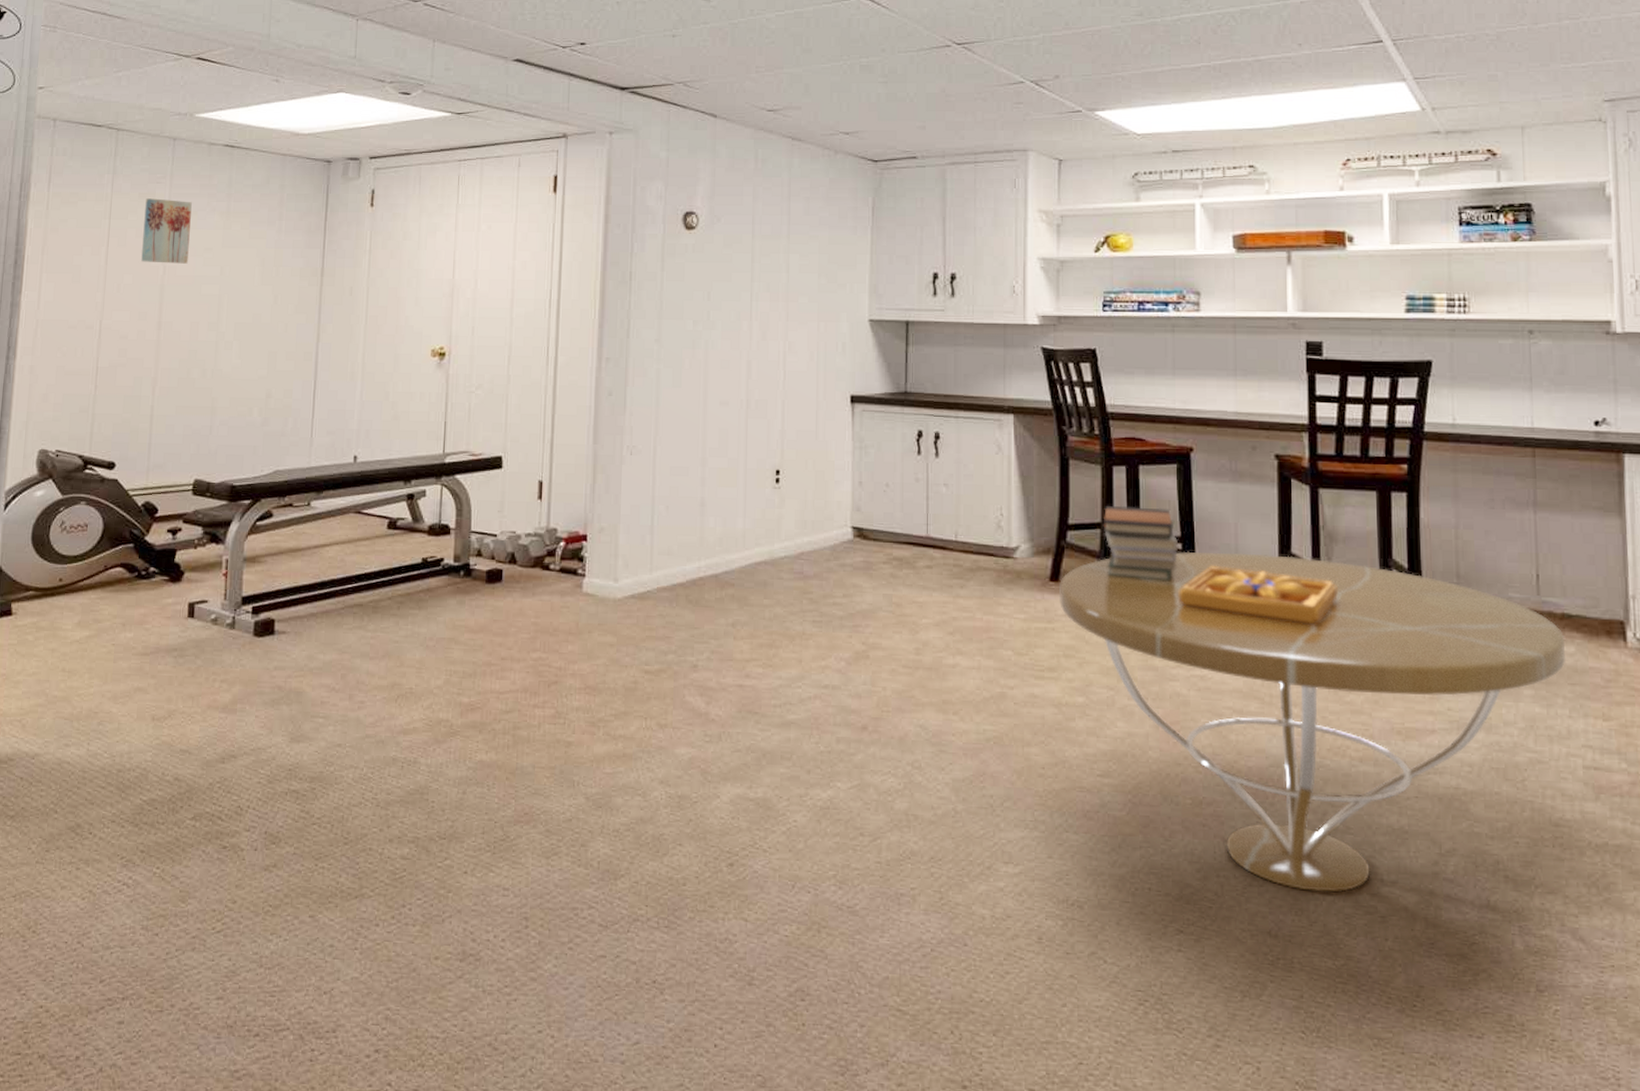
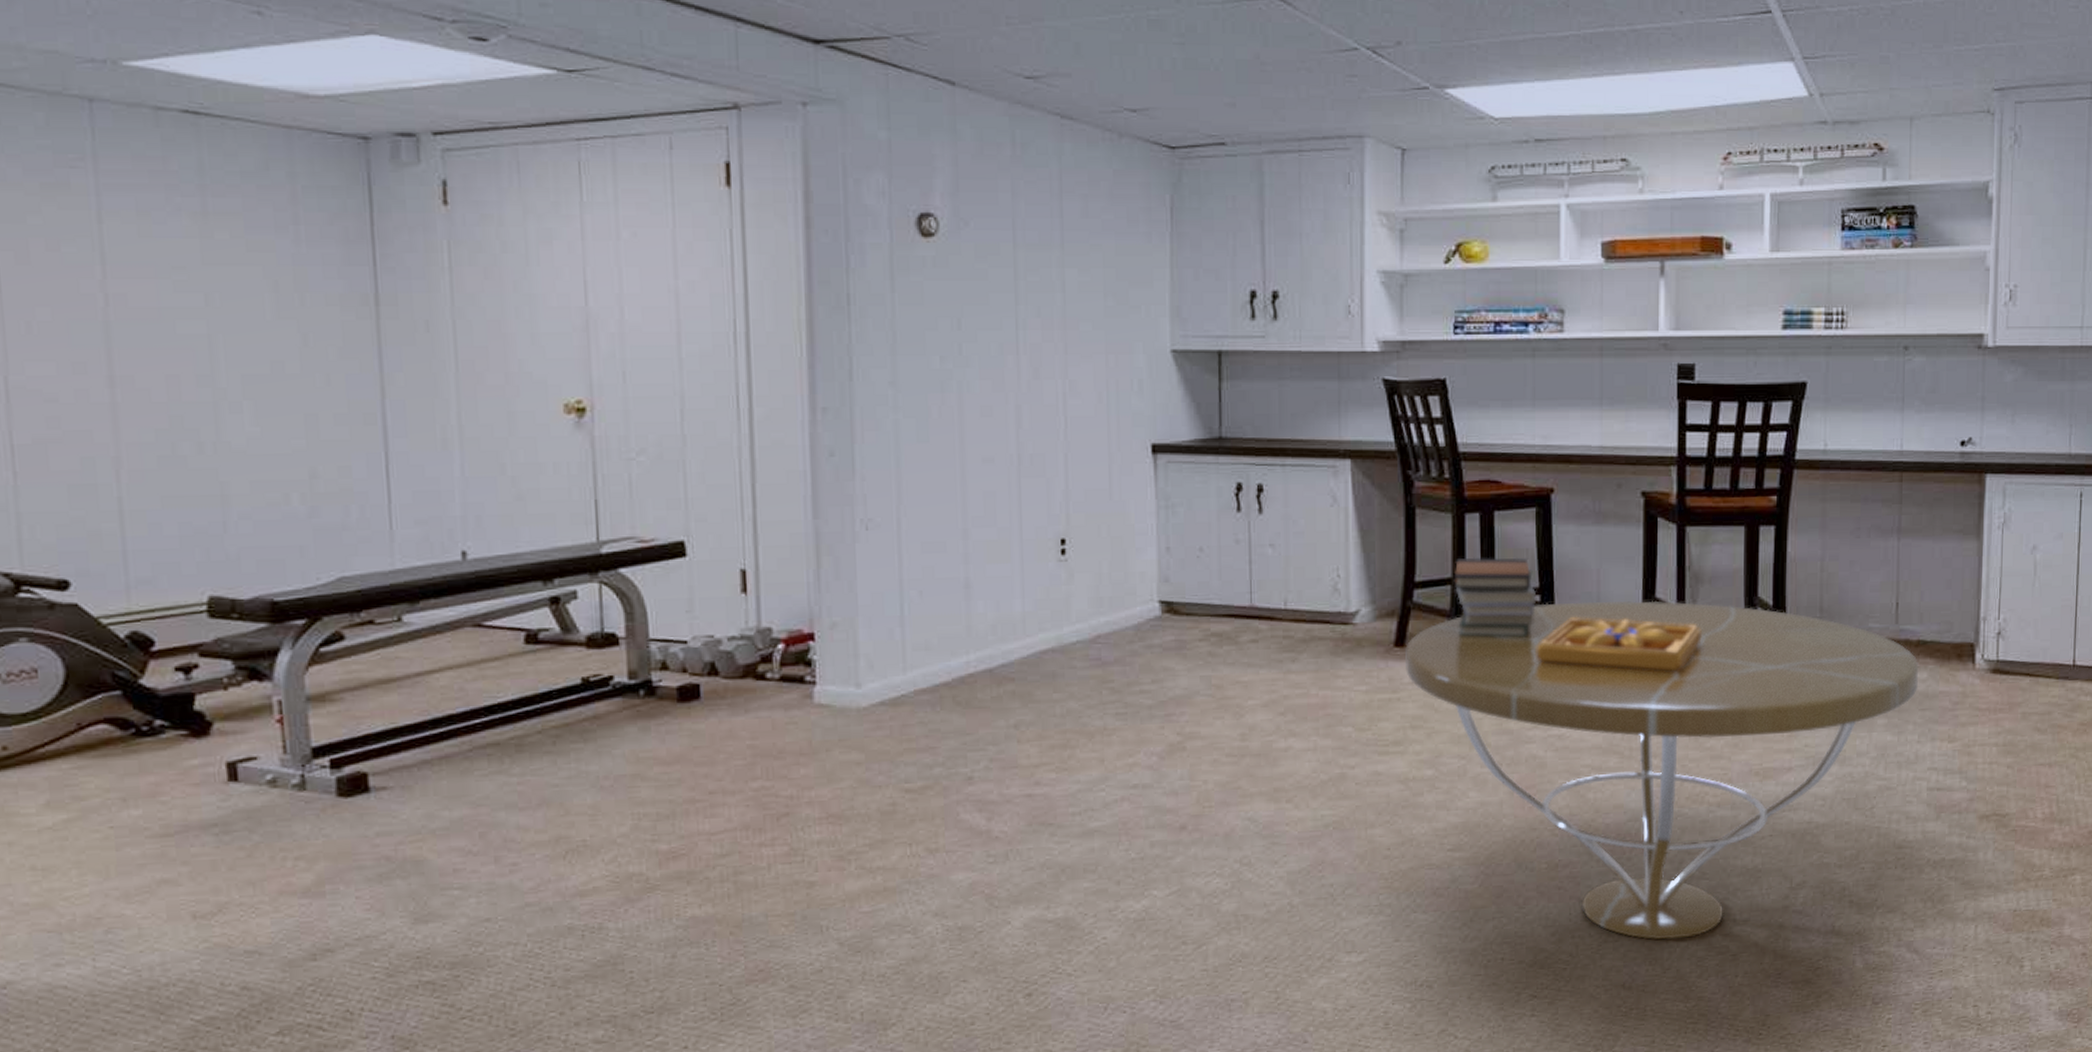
wall art: present [141,198,192,264] -> none [54,191,146,290]

